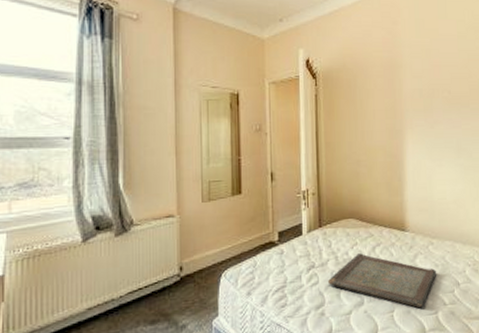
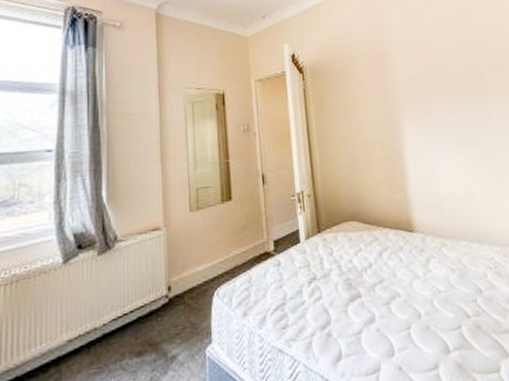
serving tray: present [327,253,437,309] -> none [331,260,455,323]

